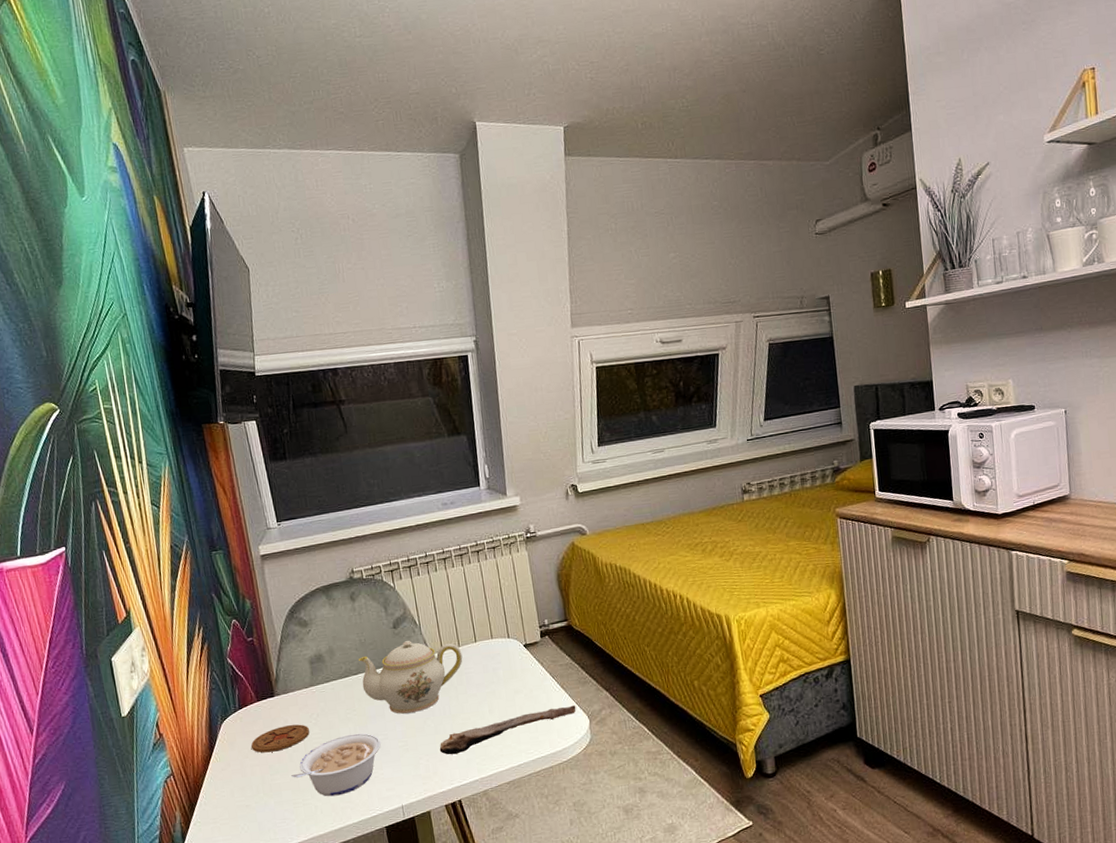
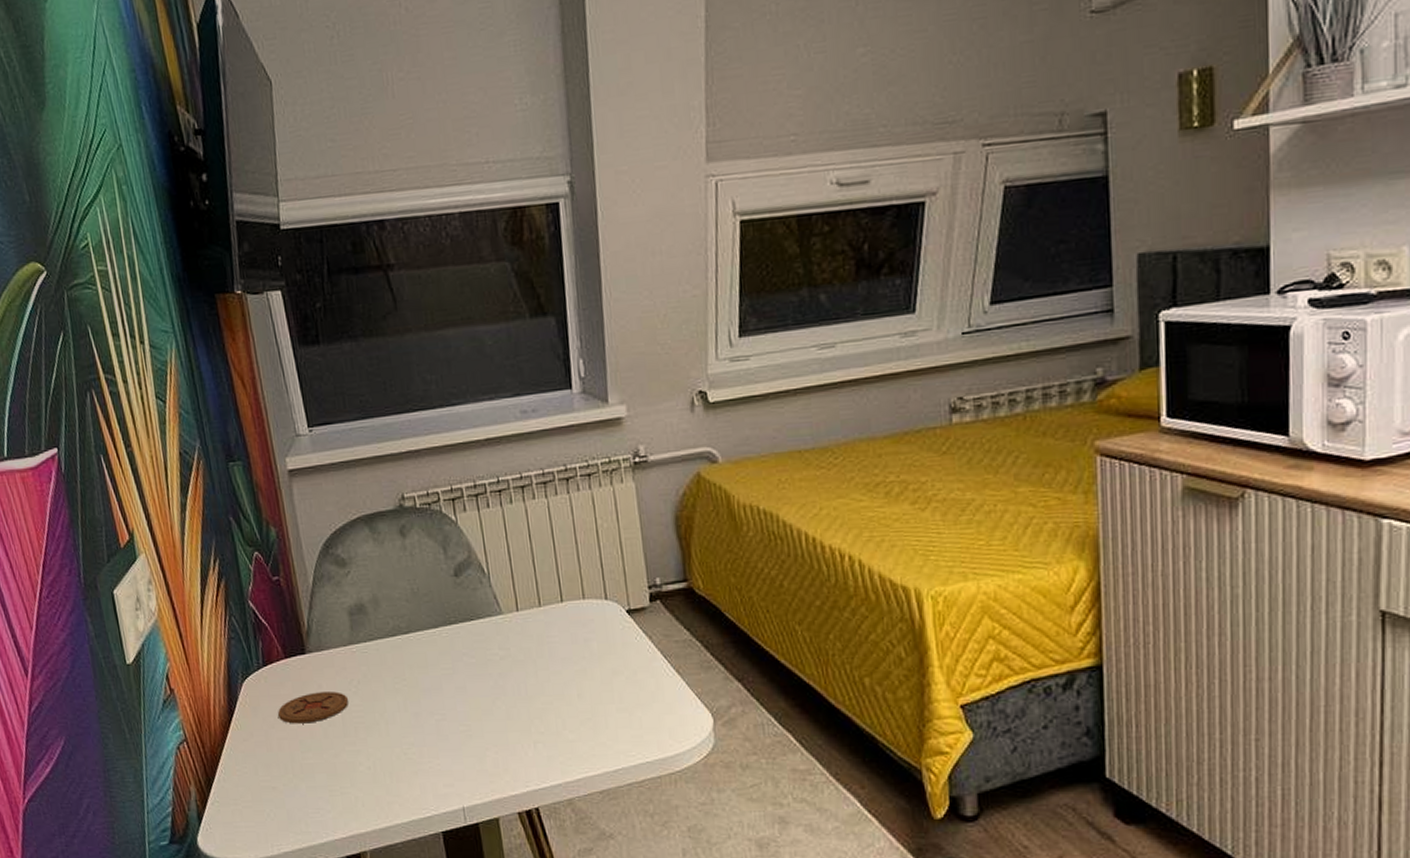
legume: present [291,733,381,797] -> none [326,709,438,787]
teapot: present [359,641,463,714] -> none [410,594,545,689]
spoon: present [439,705,577,755] -> none [511,697,696,749]

